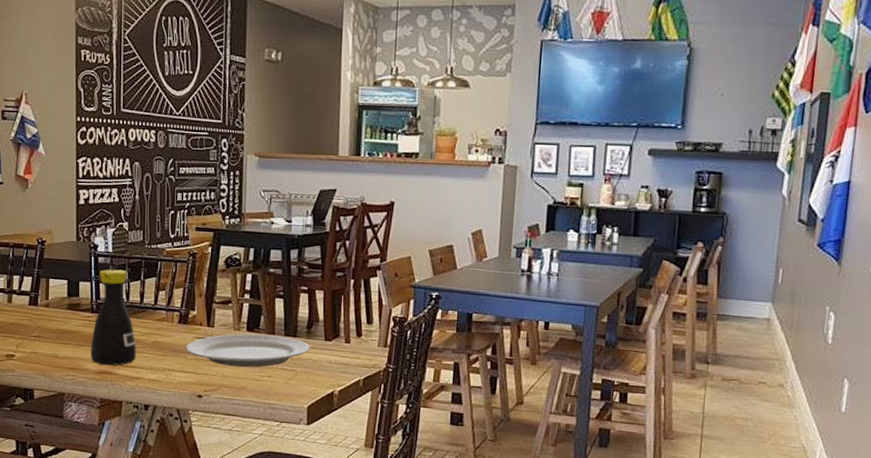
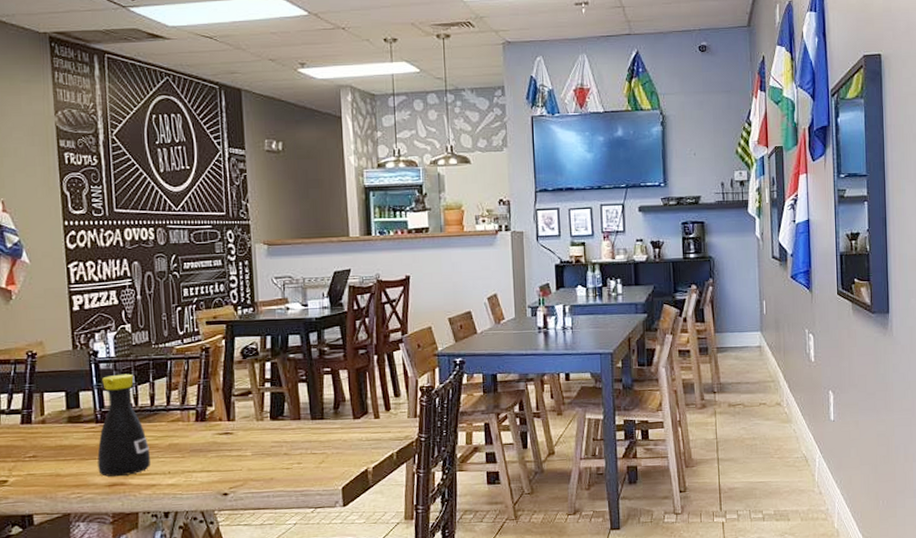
plate: present [185,333,310,368] -> none [205,420,338,459]

